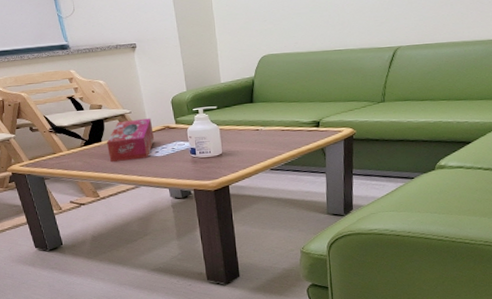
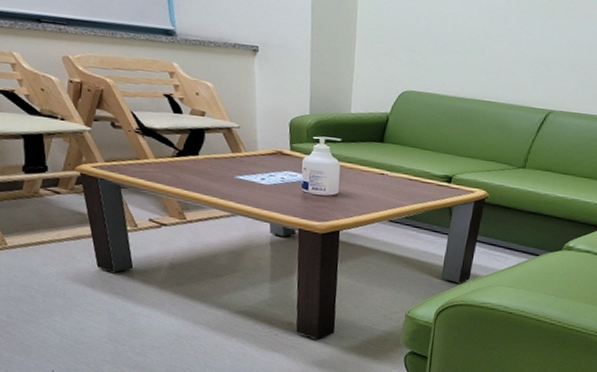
tissue box: present [107,118,154,162] -> none [204,135,263,184]

